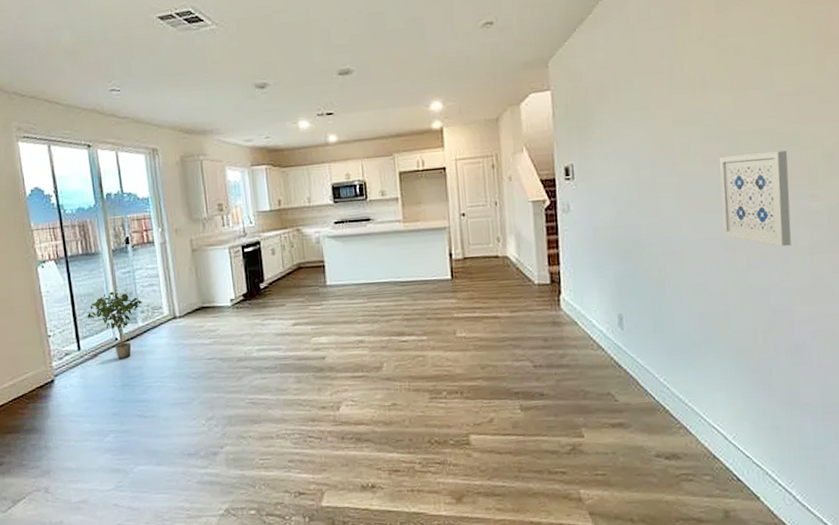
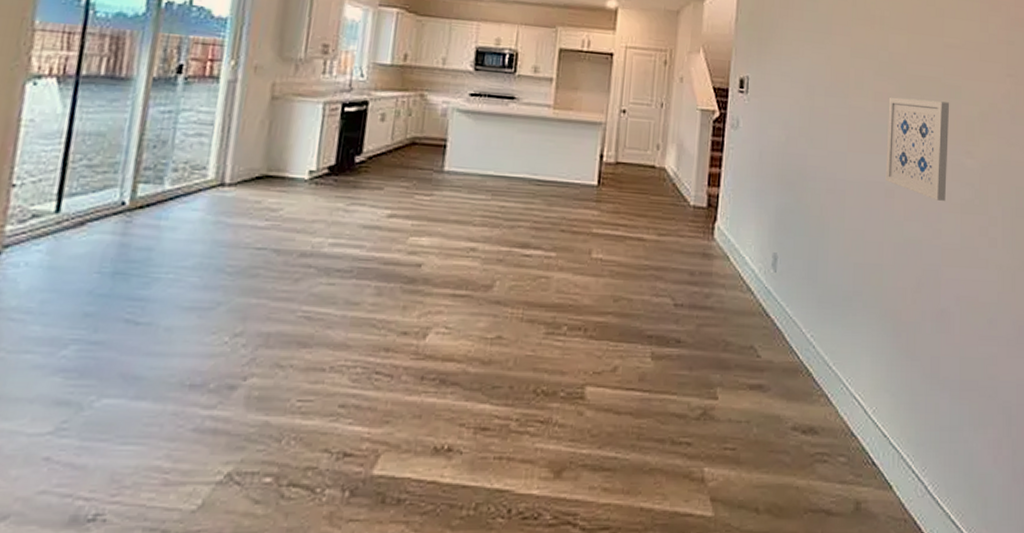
potted plant: present [87,291,142,360] -> none [85,134,179,235]

